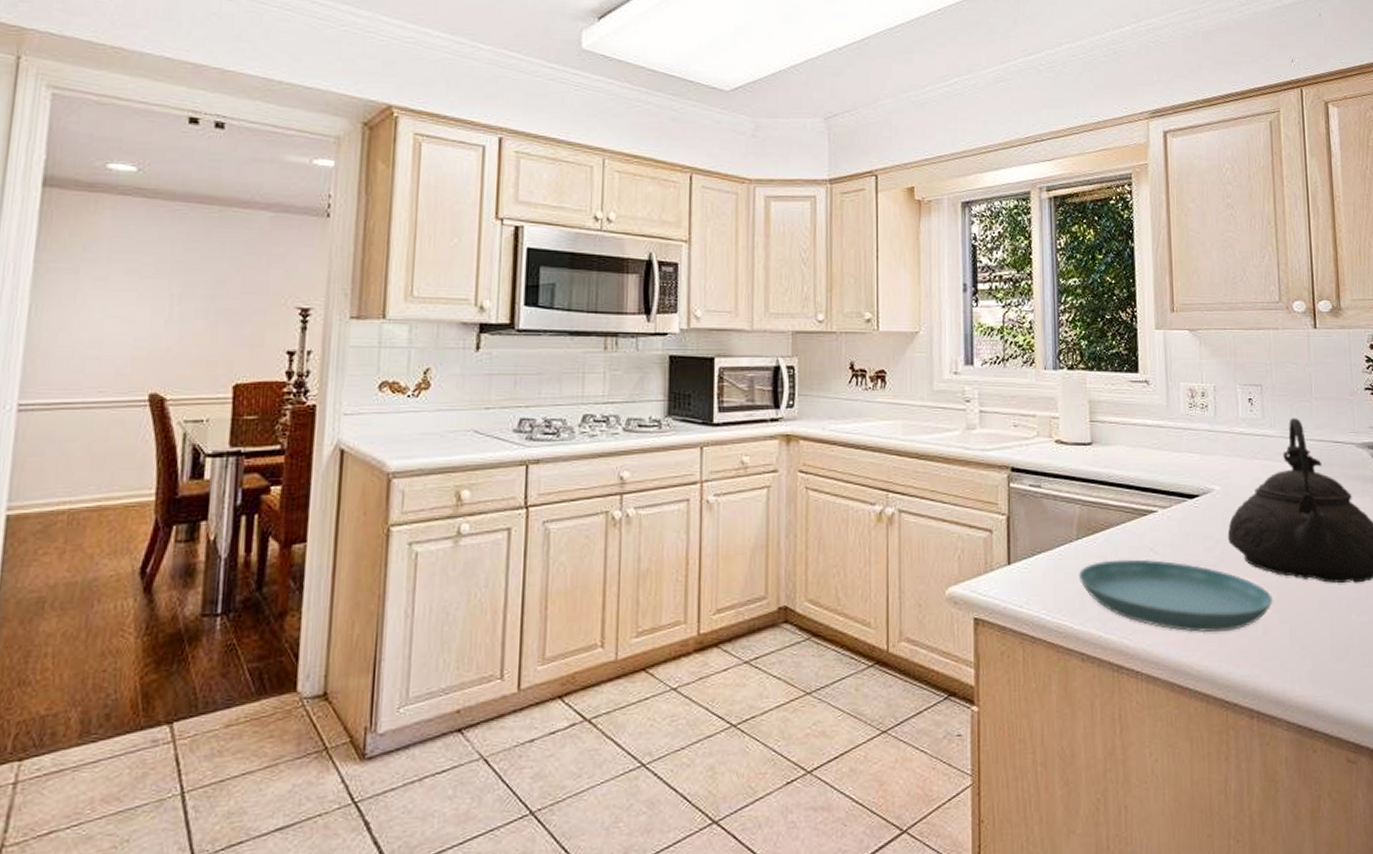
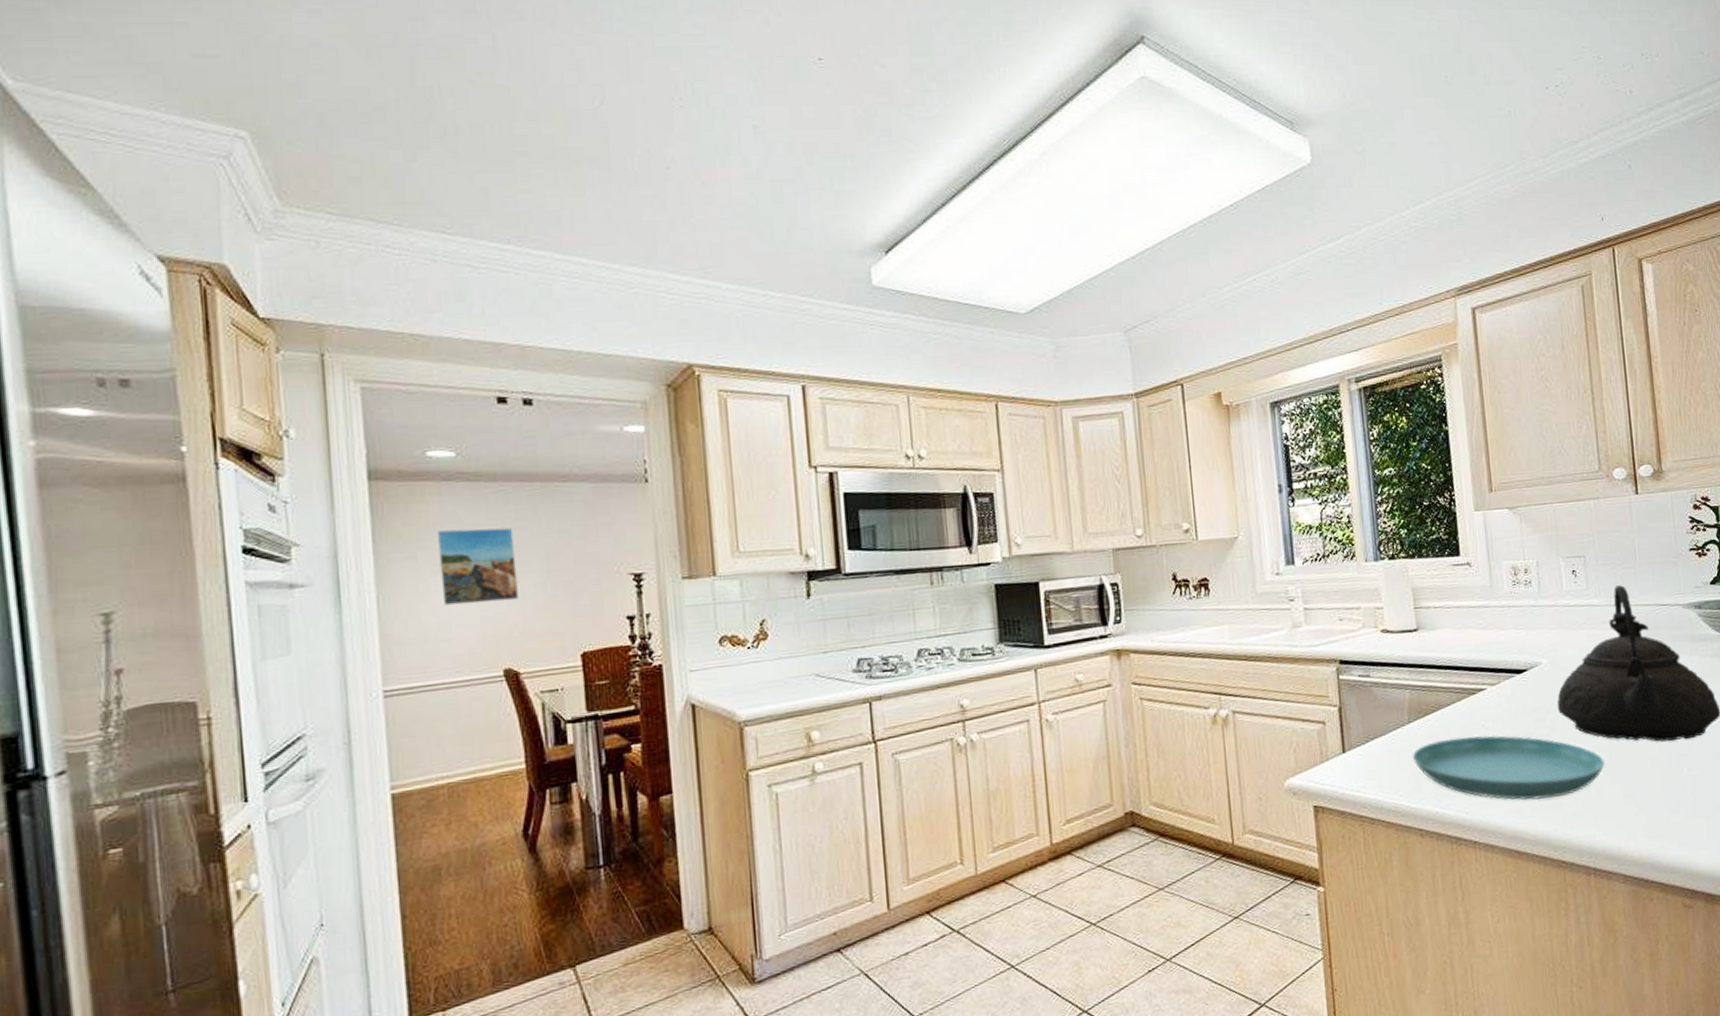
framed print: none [97,243,184,323] -> present [438,527,519,606]

